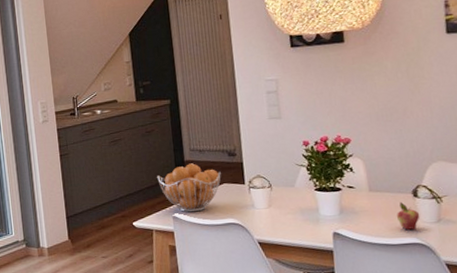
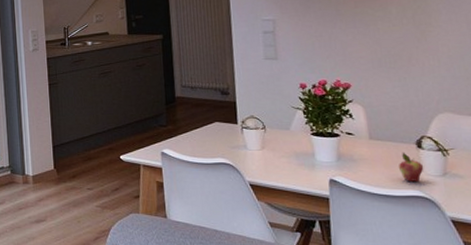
fruit basket: present [157,163,221,212] -> none [147,100,213,149]

